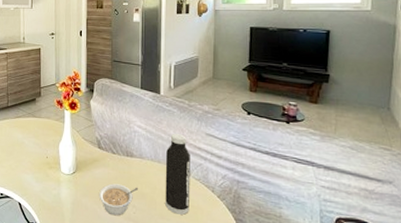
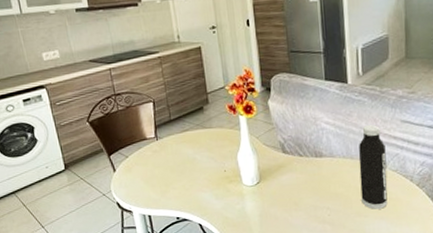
legume: present [99,183,138,216] -> none [288,187,331,221]

